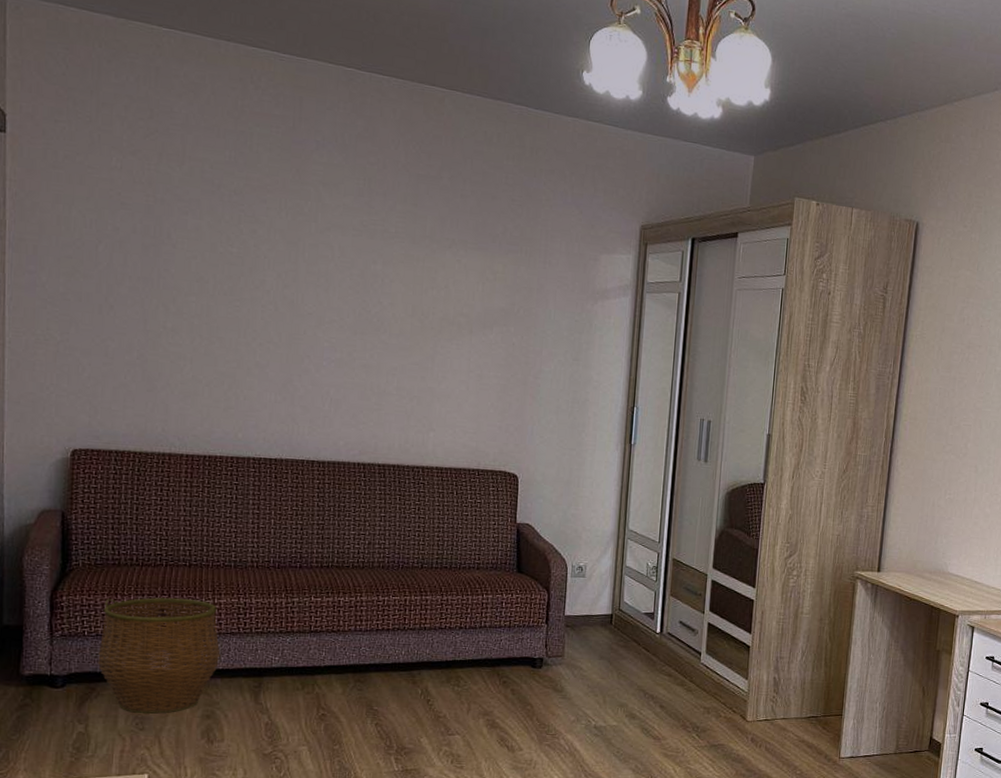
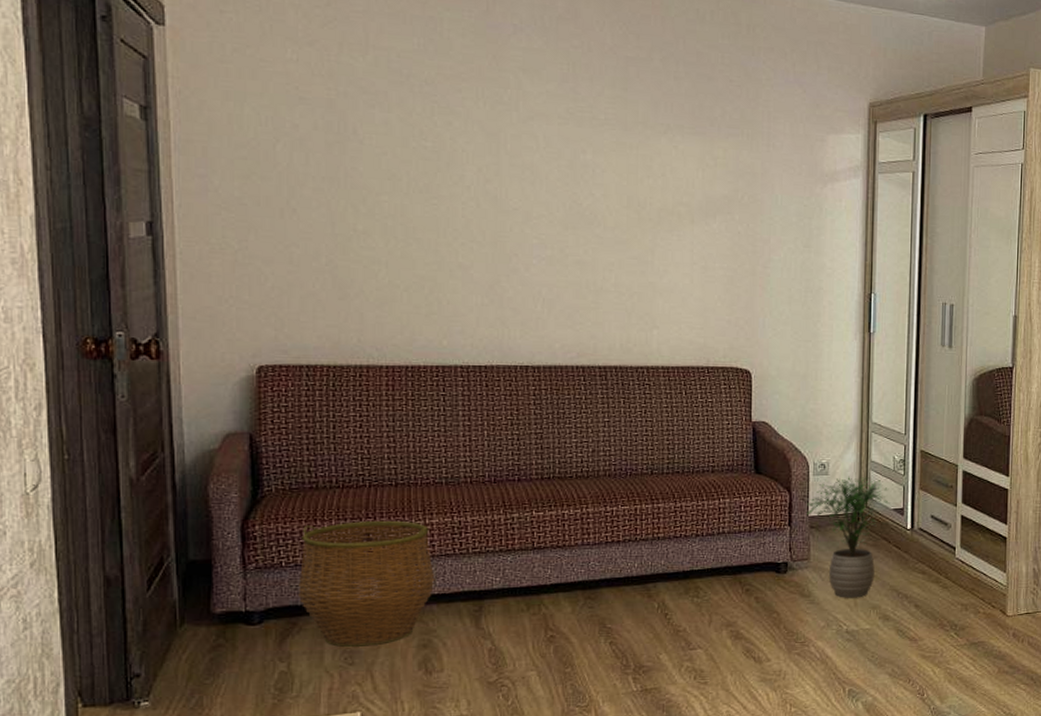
potted plant: none [563,579,642,696] -> present [806,476,890,598]

